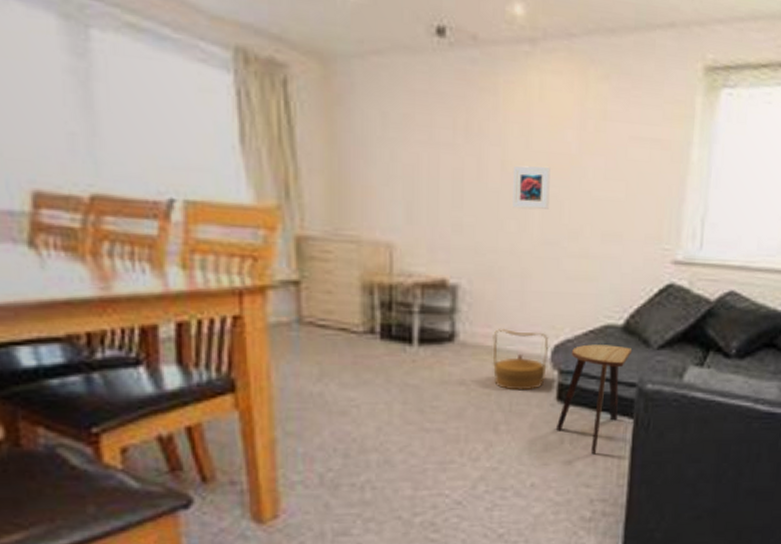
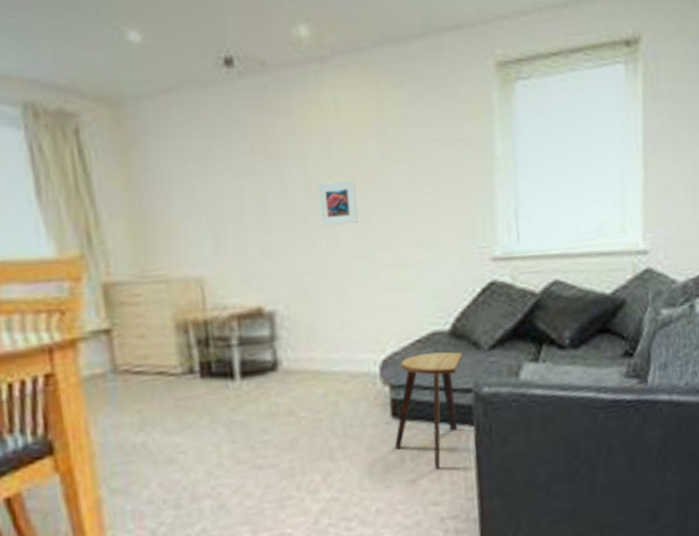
basket: present [492,329,548,391] -> none [317,348,378,413]

